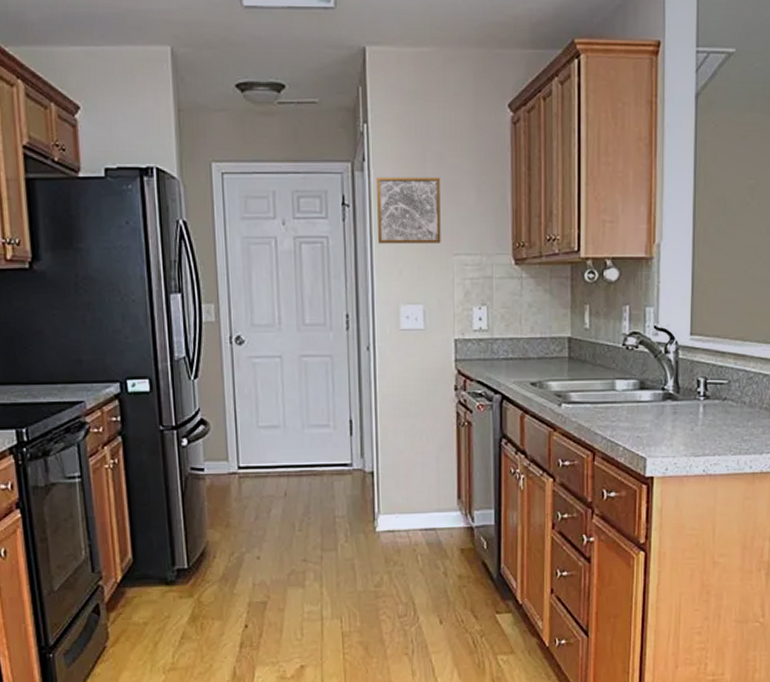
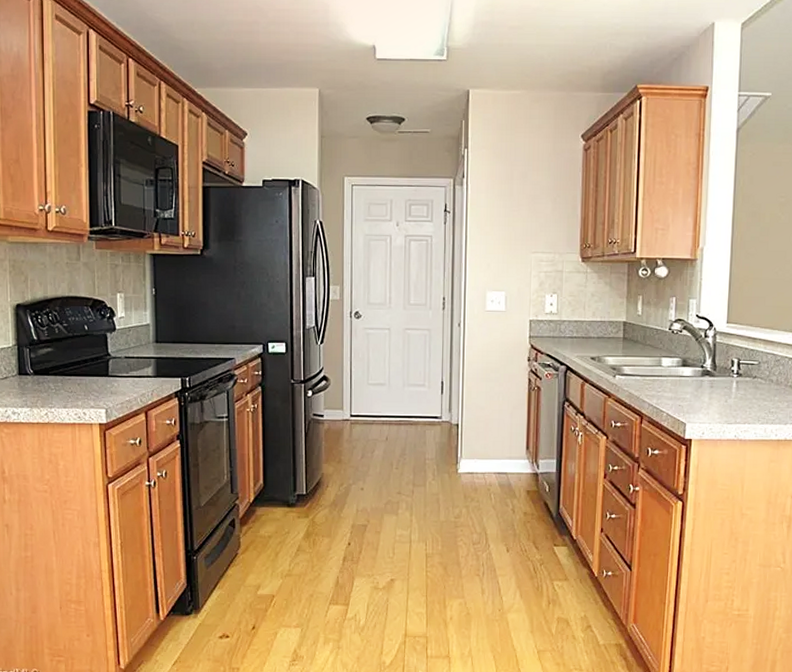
wall art: present [377,177,441,244] -> none [472,190,524,243]

